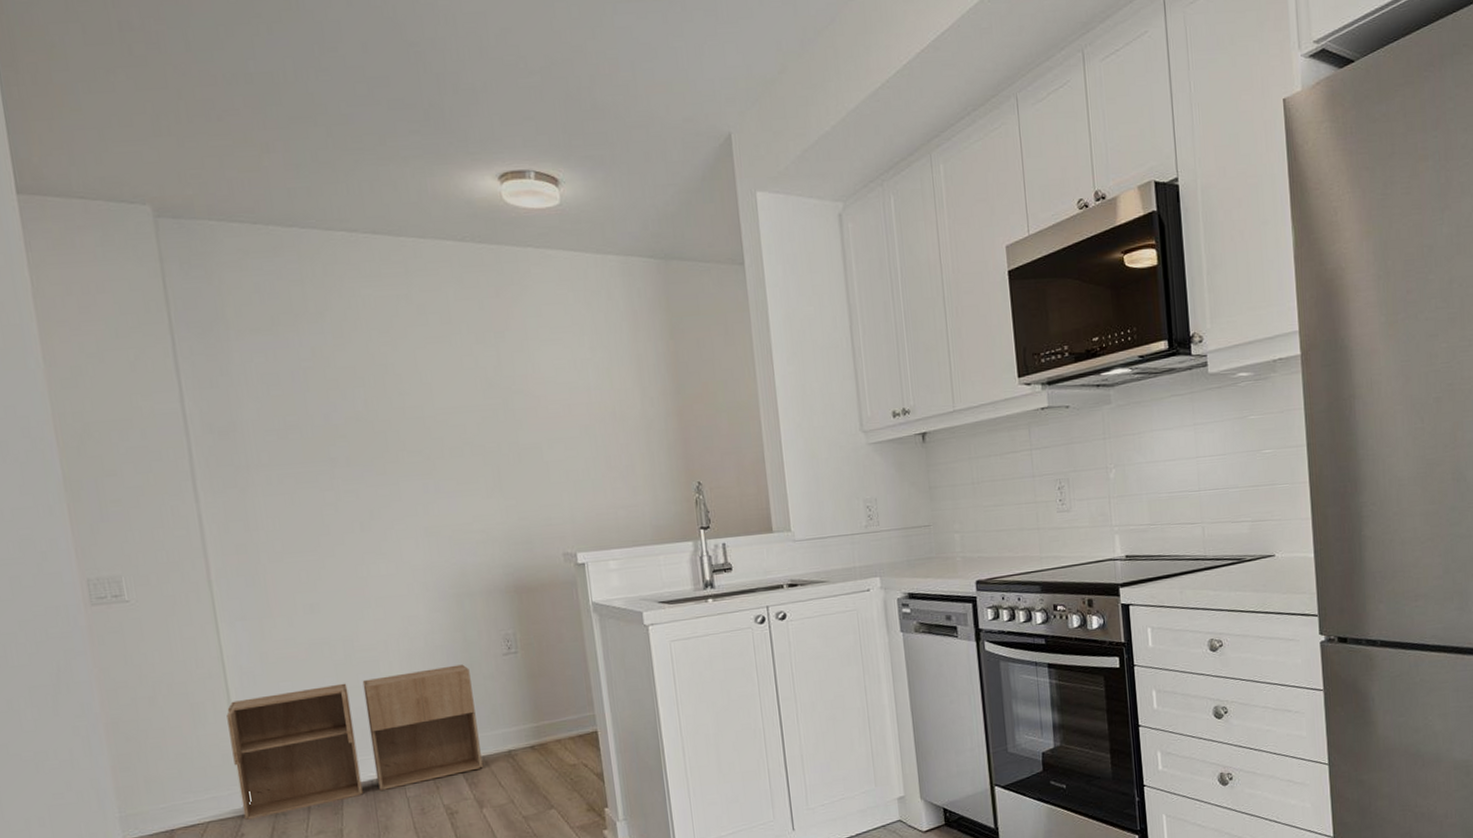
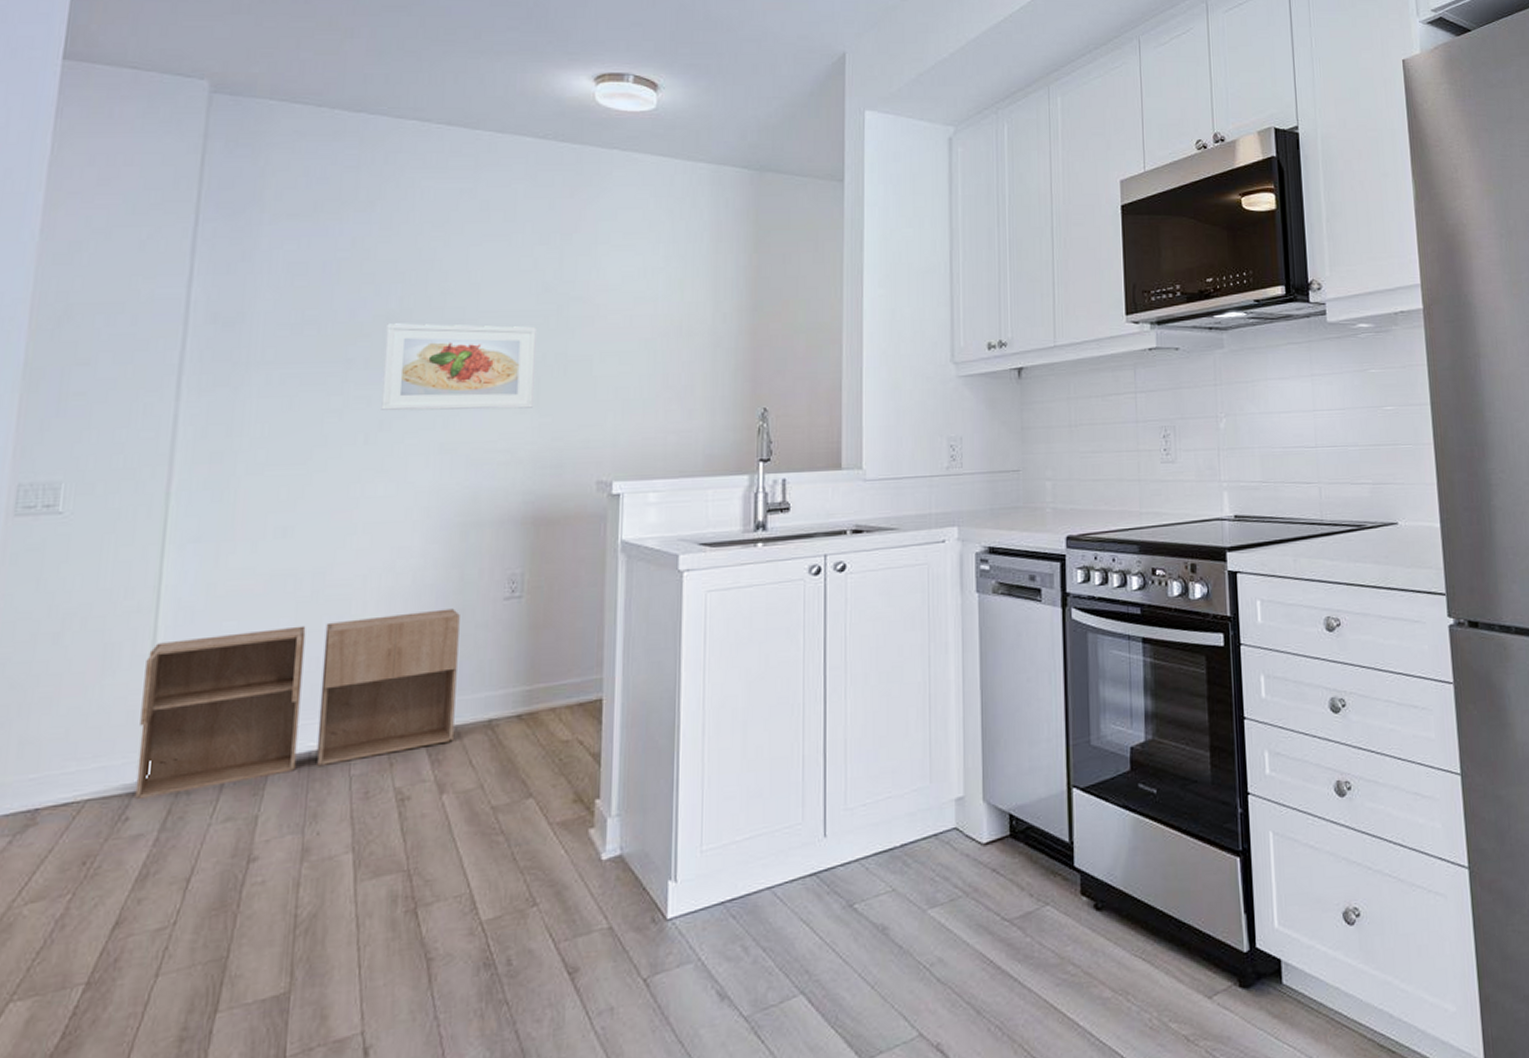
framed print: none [358,420,497,502] -> present [381,323,536,411]

